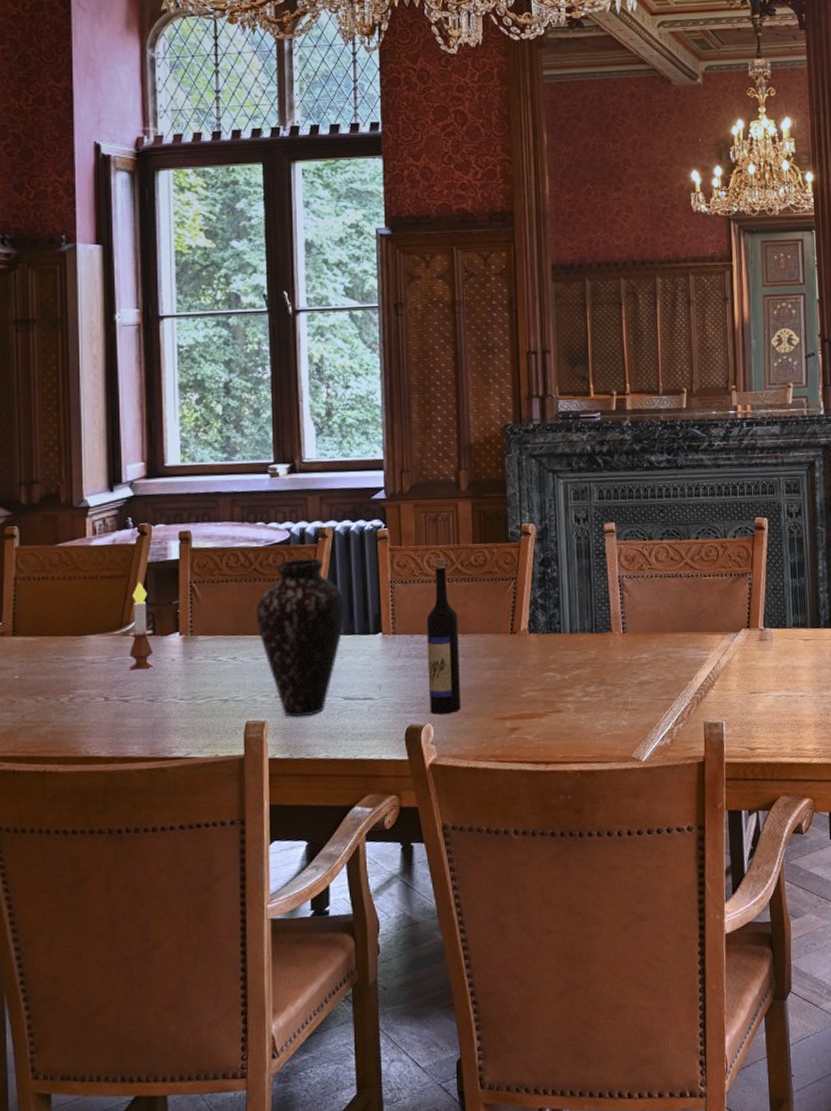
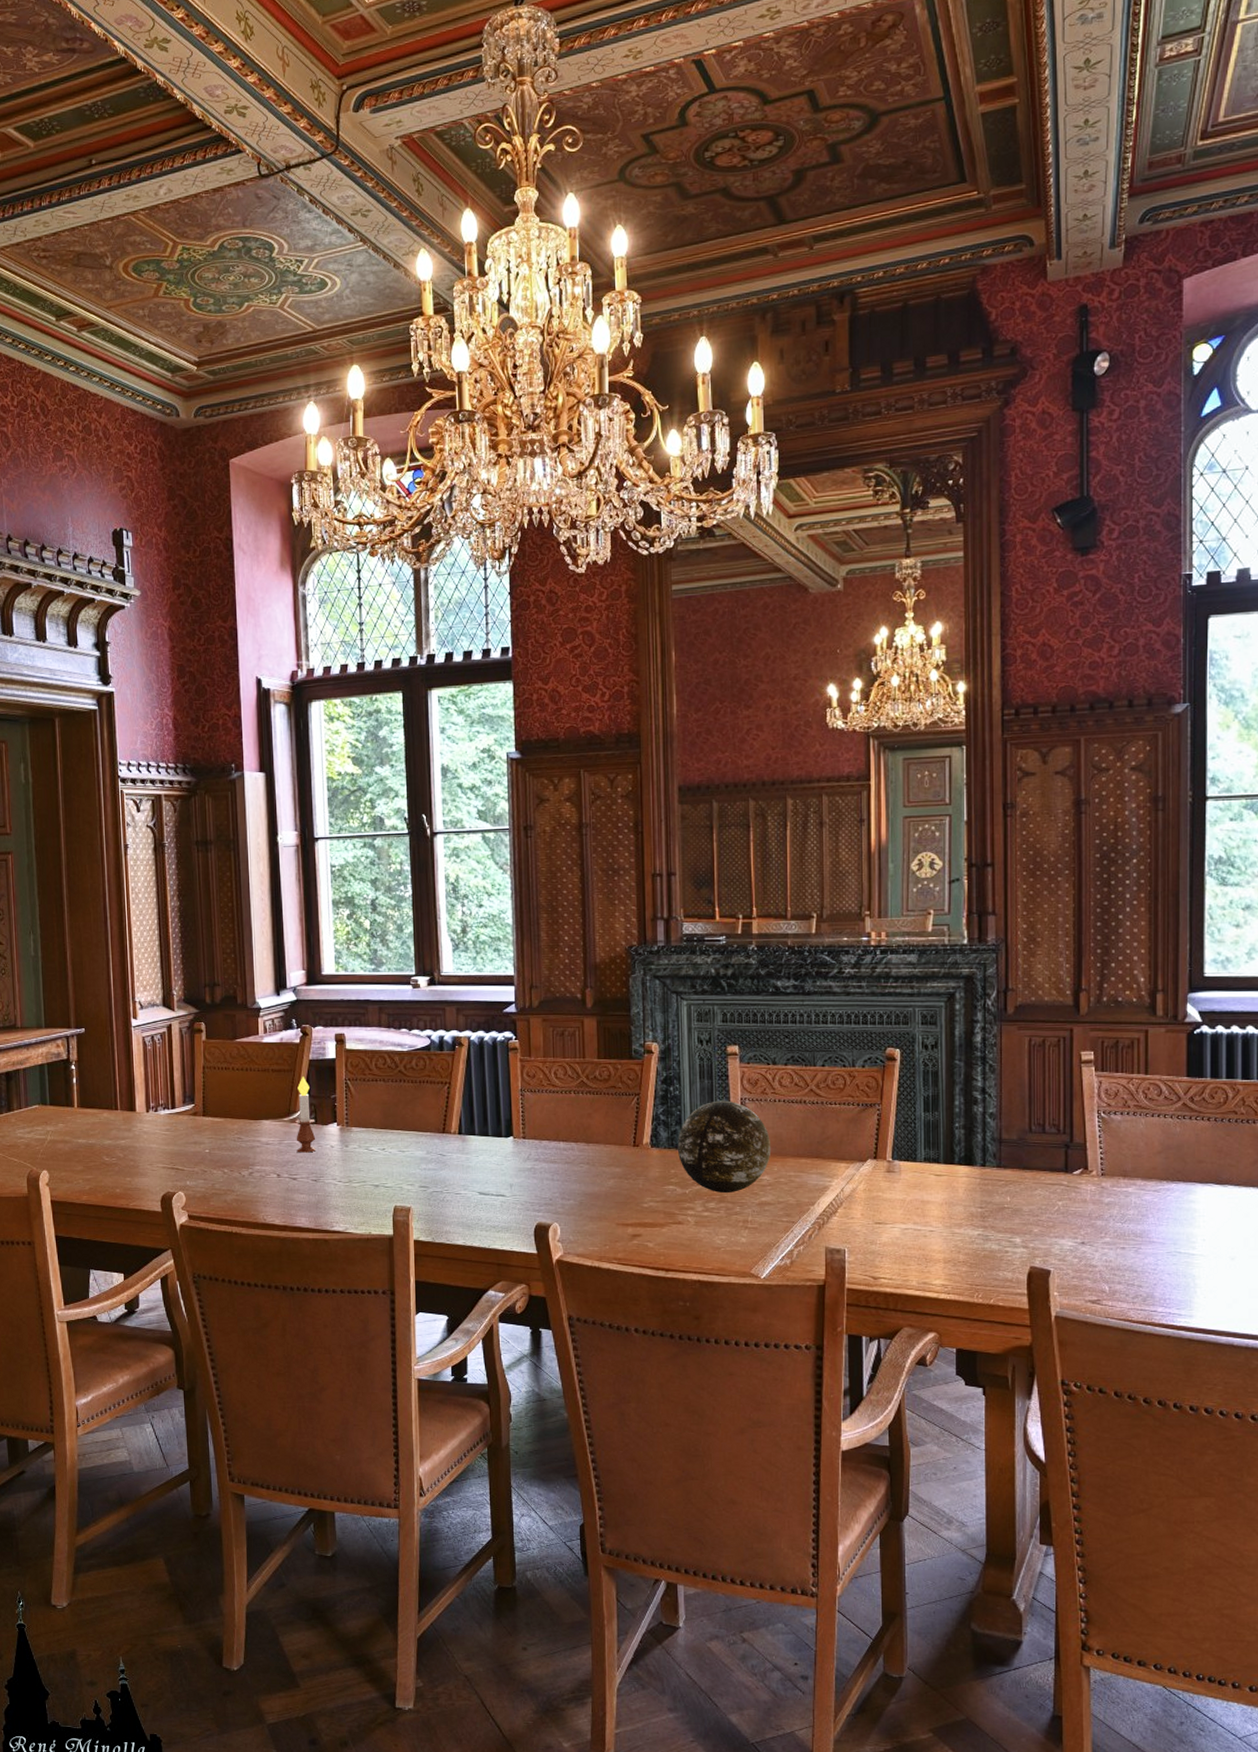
vase: present [255,558,345,717] -> none [401,1063,480,1205]
wine bottle: present [426,558,461,715] -> none [554,1071,585,1215]
decorative orb: none [555,579,650,676] -> present [677,1100,771,1192]

